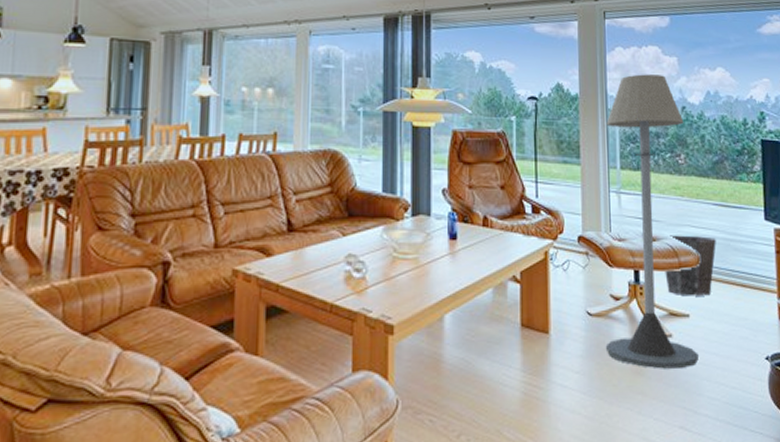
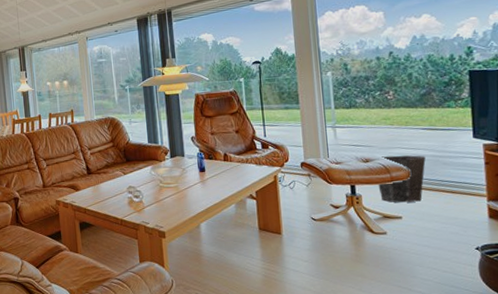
floor lamp: present [605,74,699,369] -> none [320,28,412,258]

